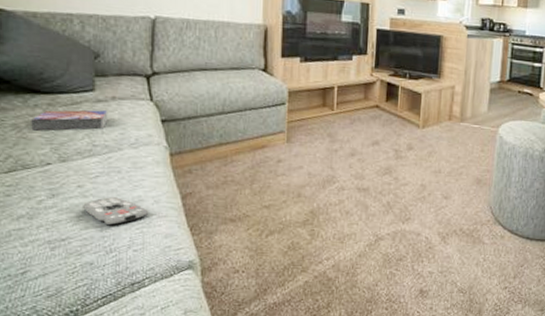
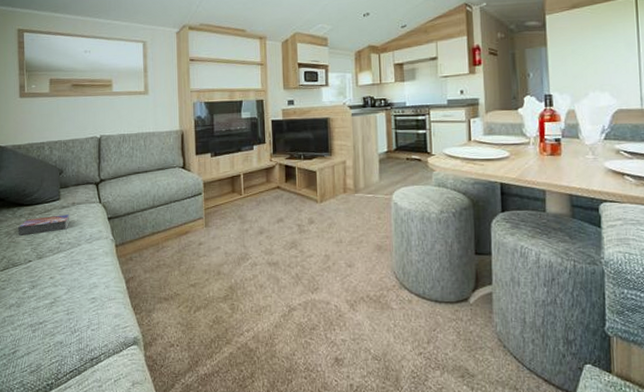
remote control: present [81,197,149,226] -> none [53,285,102,310]

